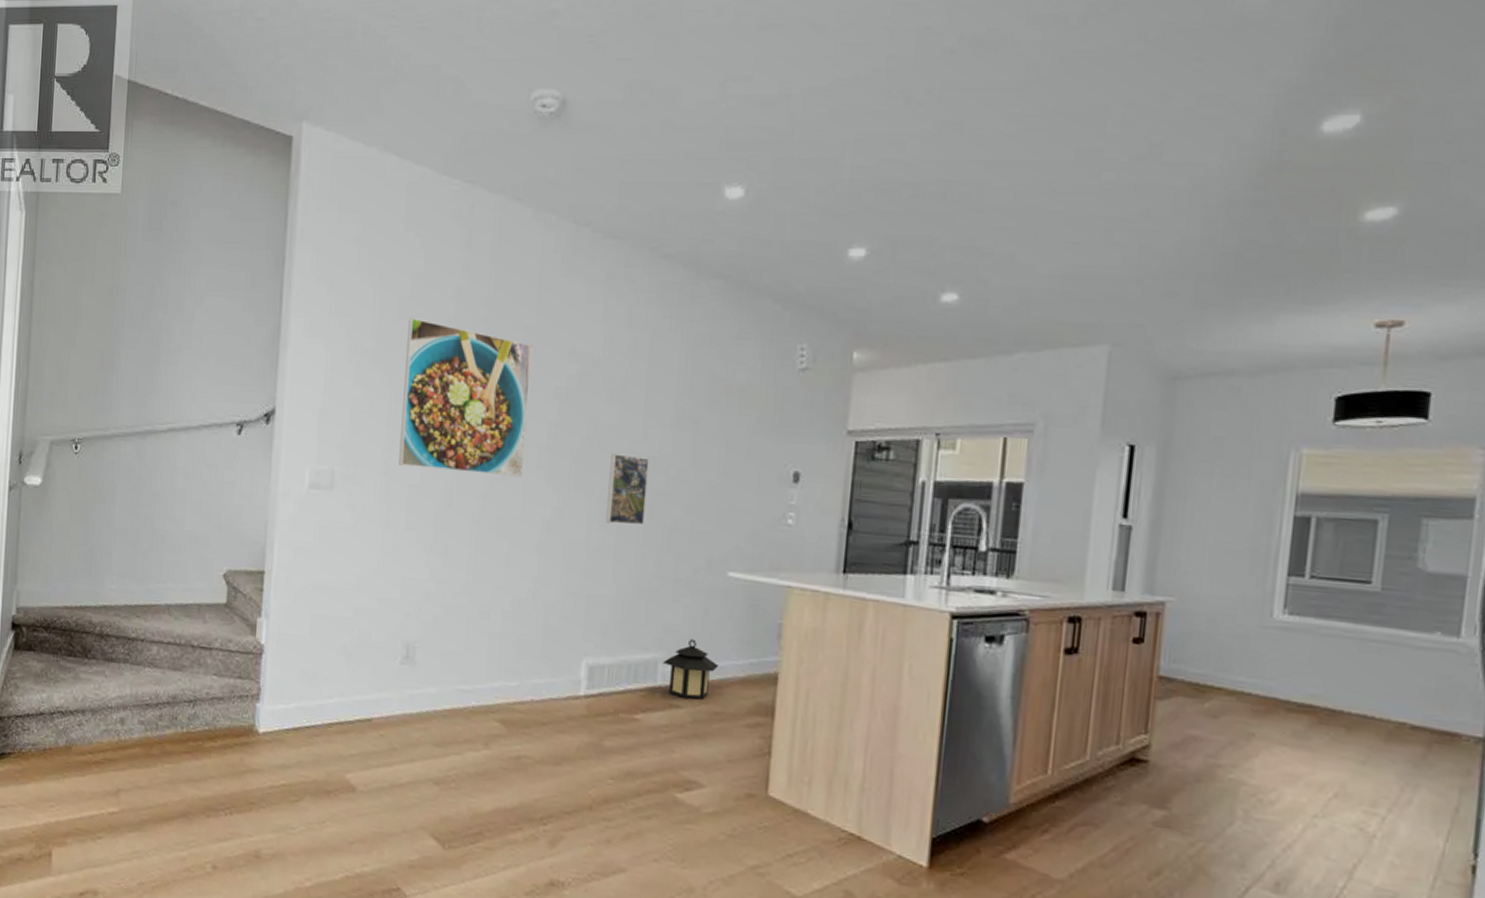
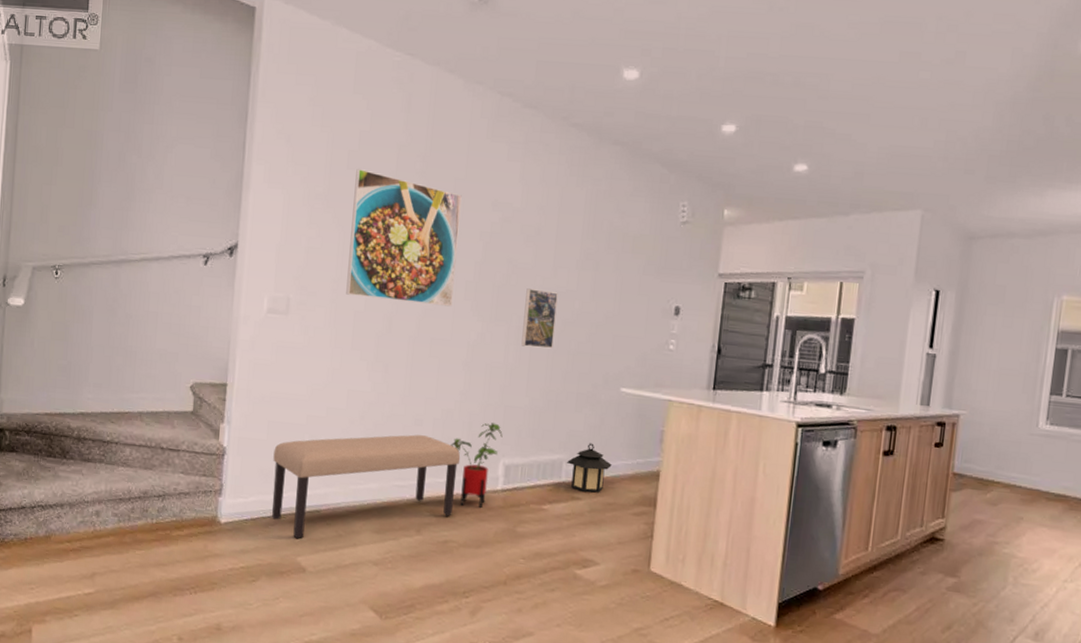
bench: none [316,629,535,753] -> present [272,434,461,539]
house plant: none [523,615,585,718] -> present [451,423,503,509]

